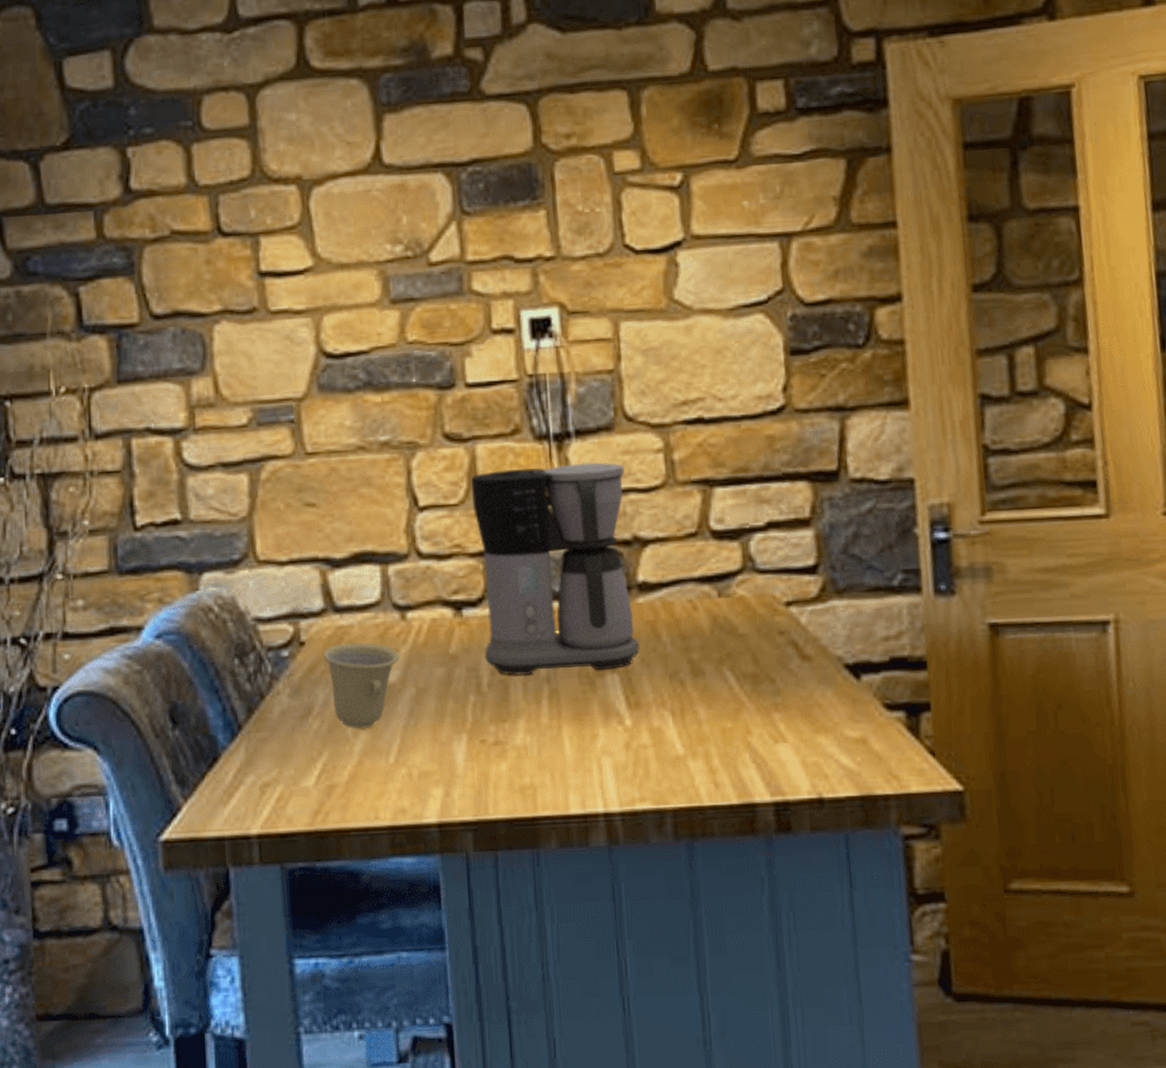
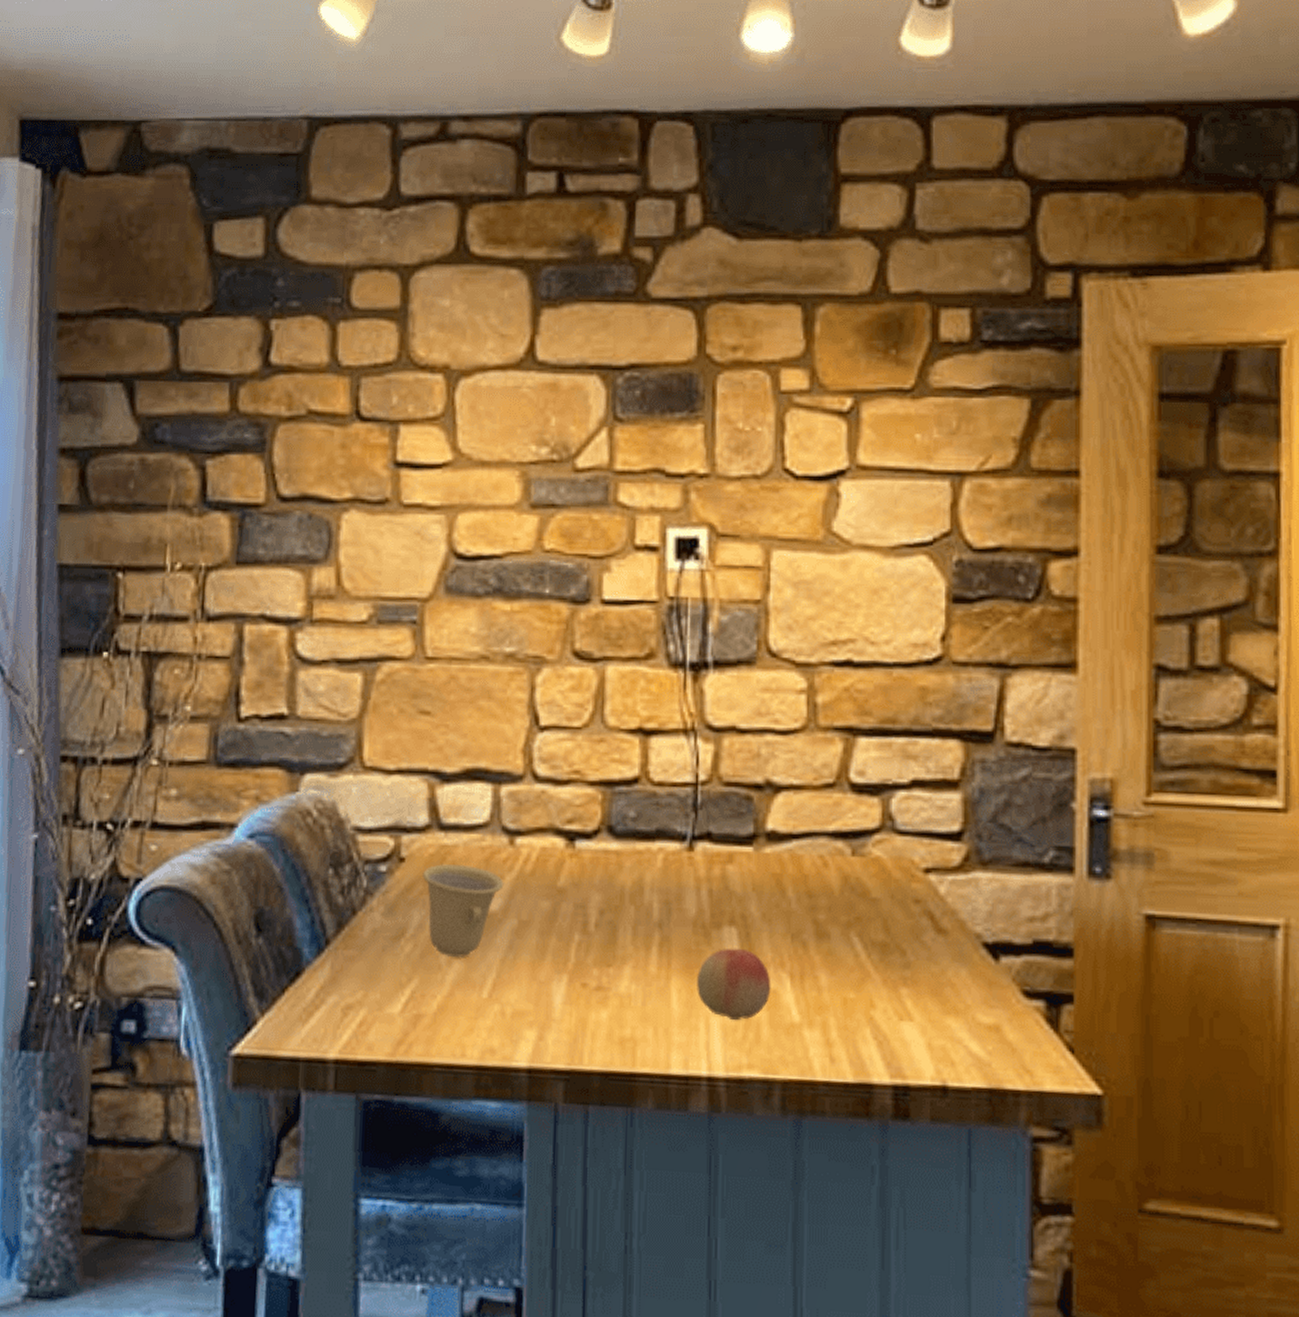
coffee maker: present [470,462,640,676] -> none [595,696,763,923]
fruit: none [586,692,655,760] -> present [697,948,771,1021]

